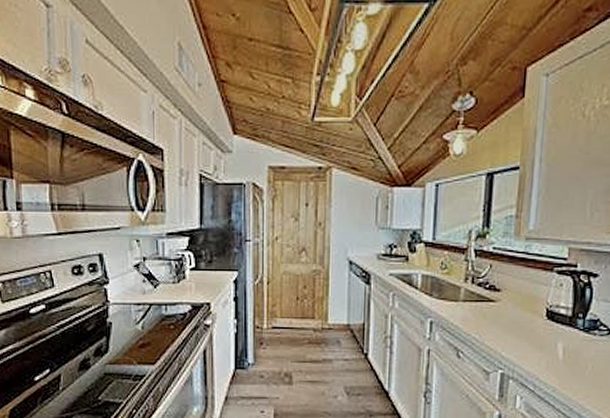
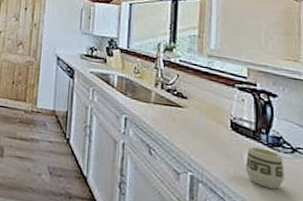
cup: none [558,334,599,374] -> present [245,146,285,190]

